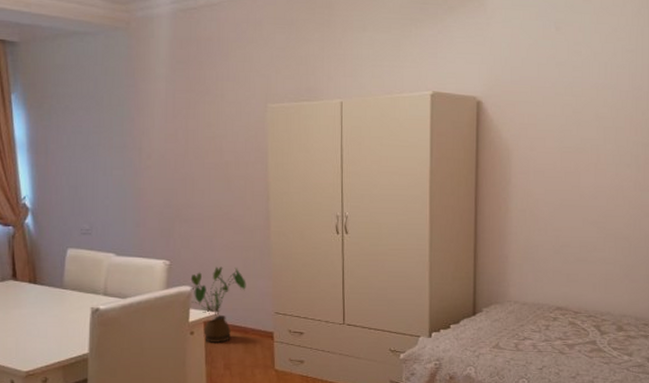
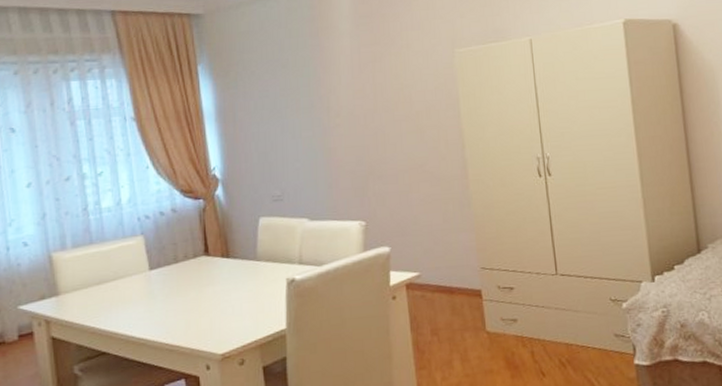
house plant: present [190,266,246,343] -> none [388,222,448,307]

